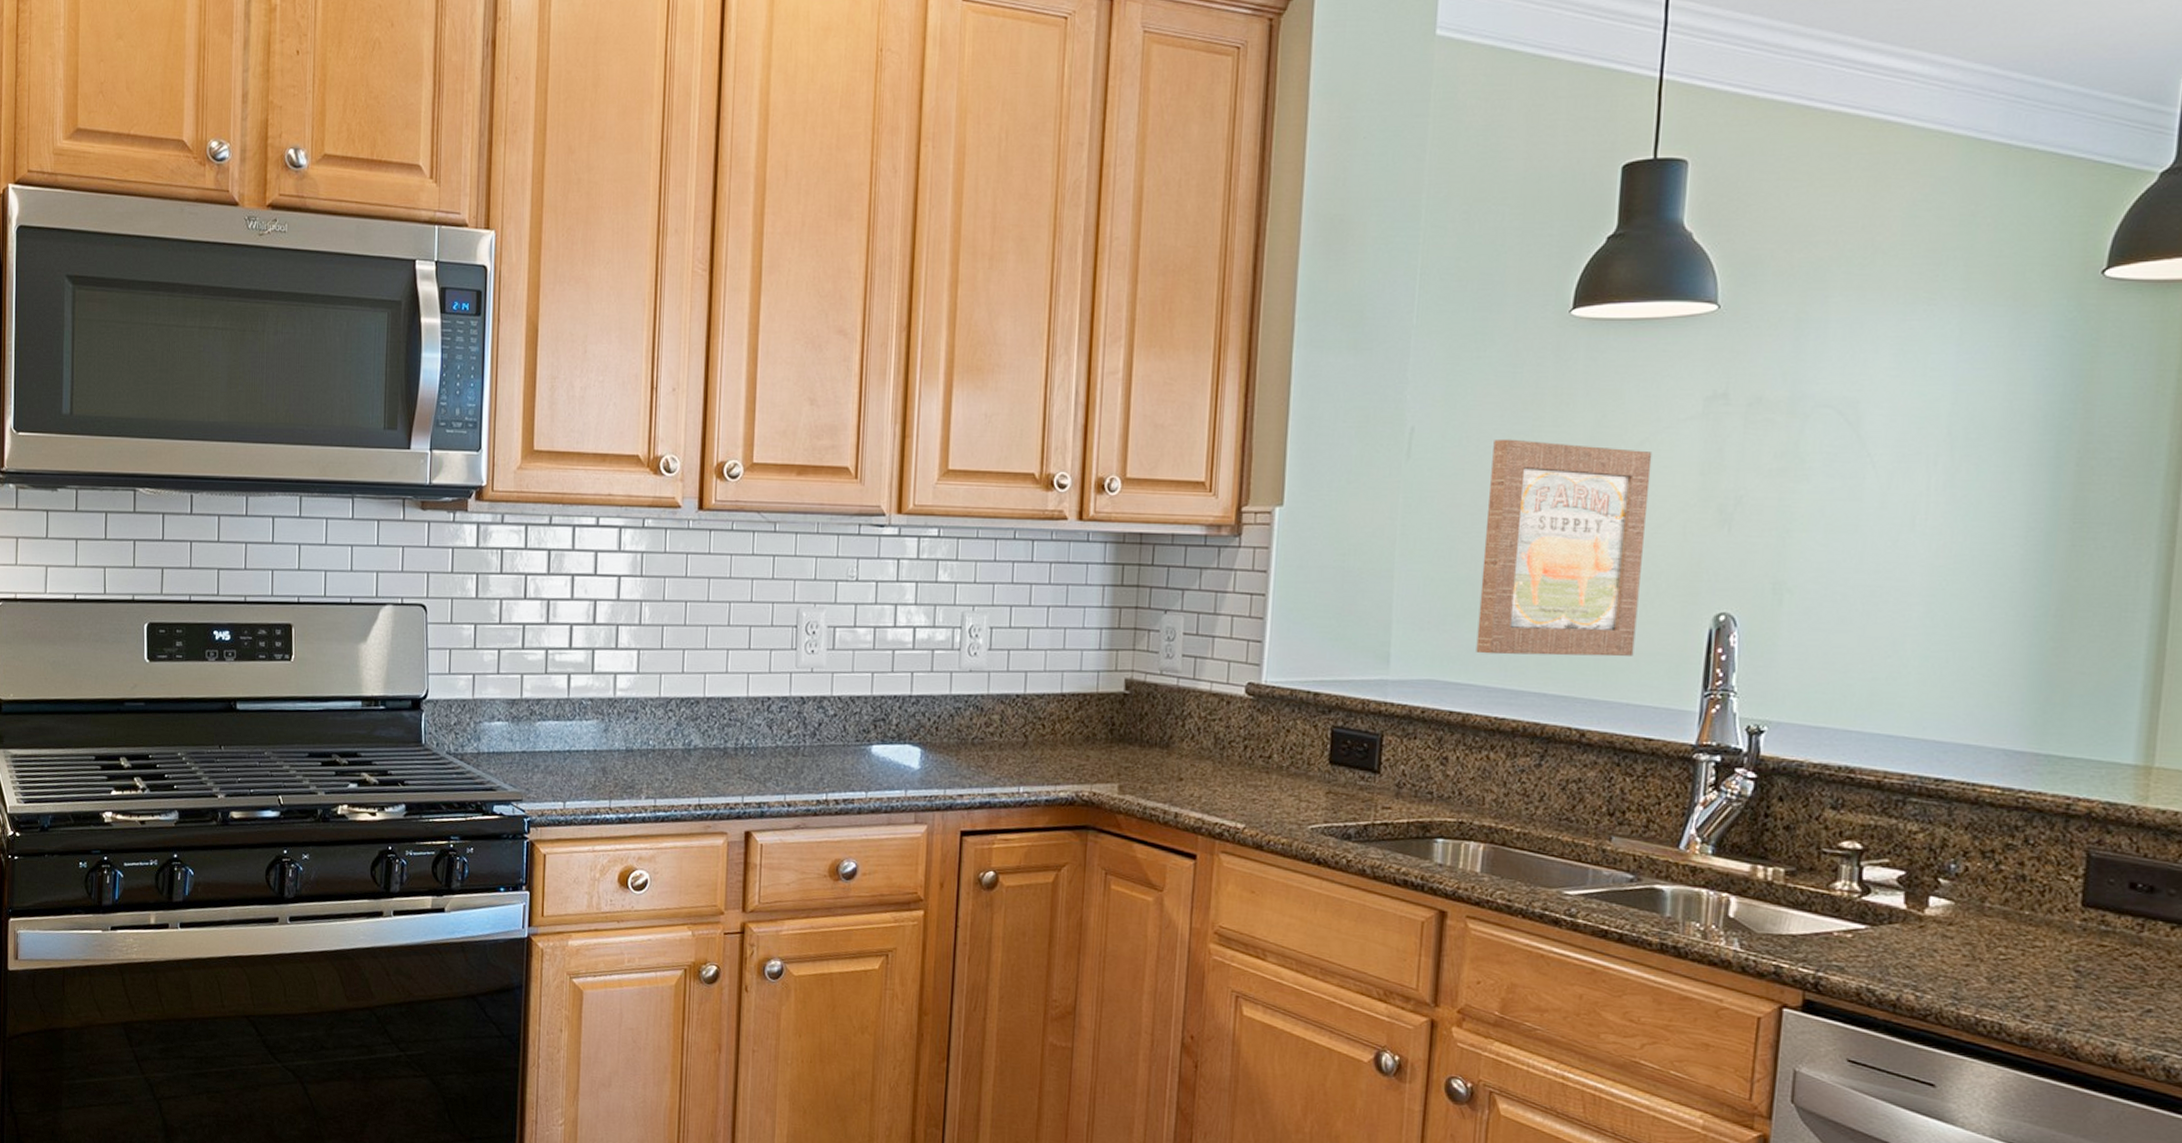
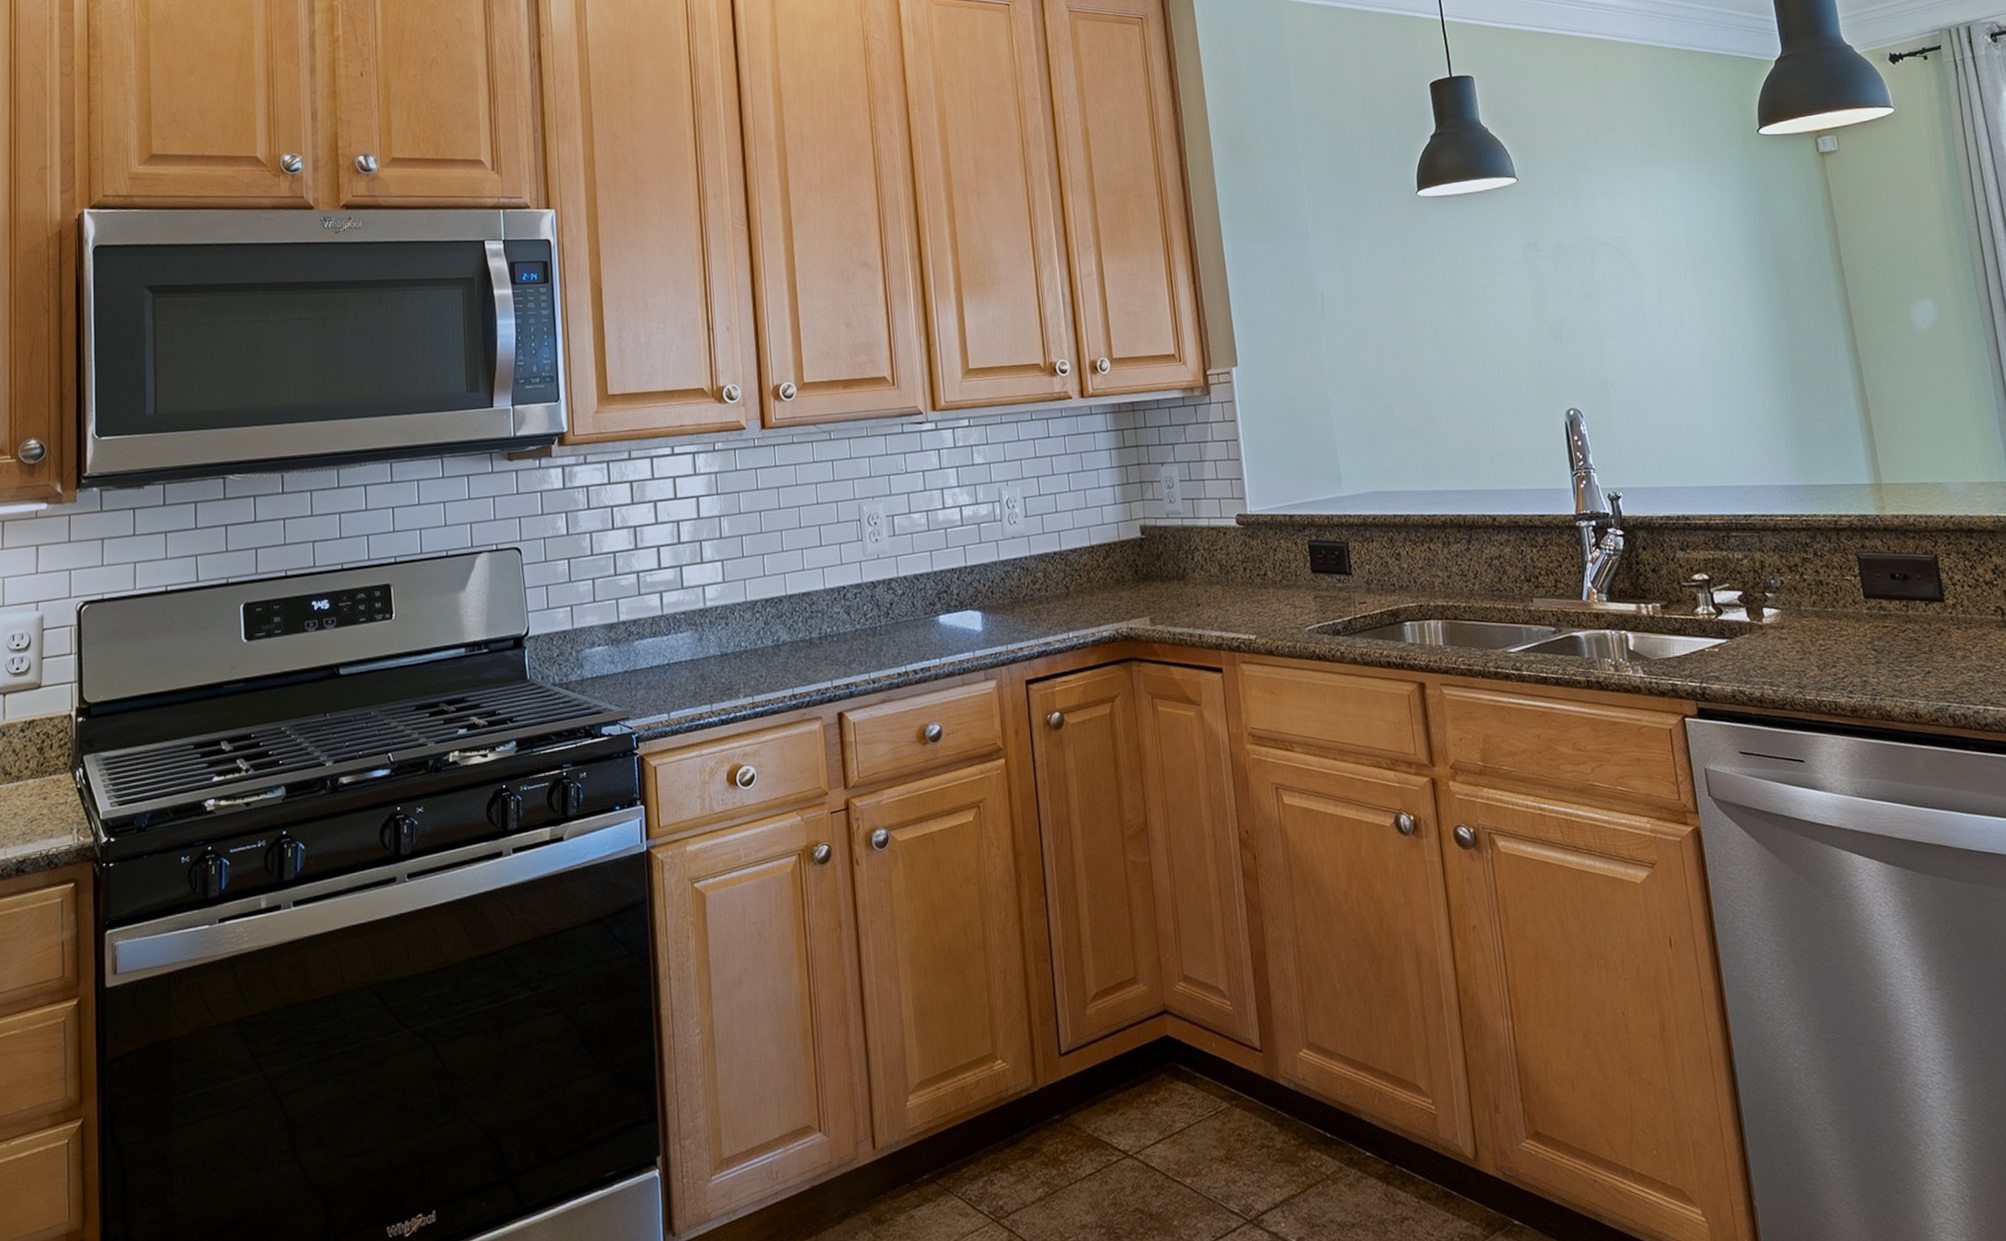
wall art: present [1476,439,1653,657] -> none [1383,291,1517,465]

